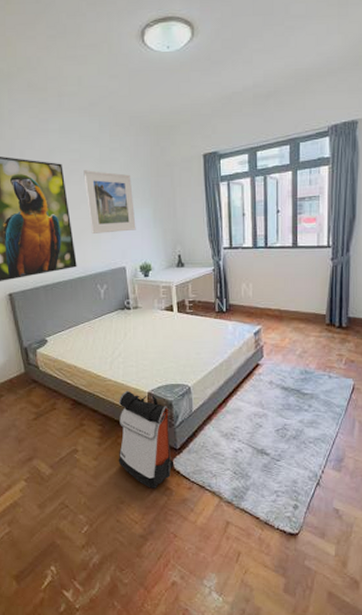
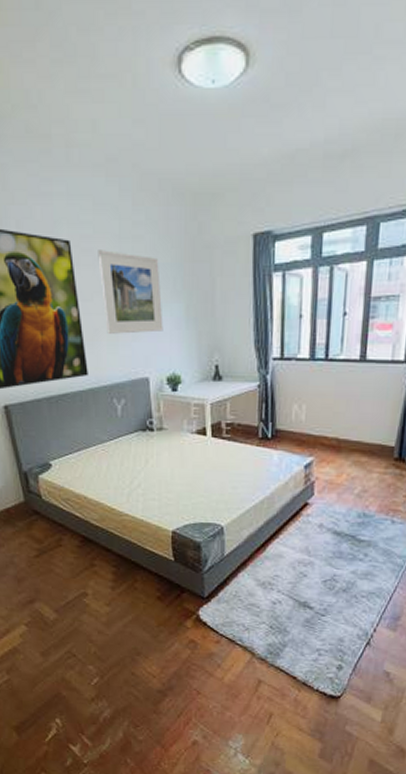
backpack: present [118,390,174,488] -> none [134,527,201,640]

